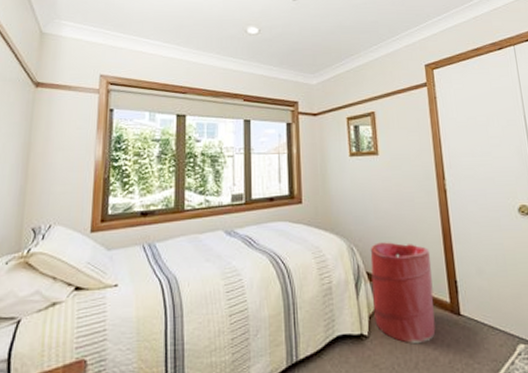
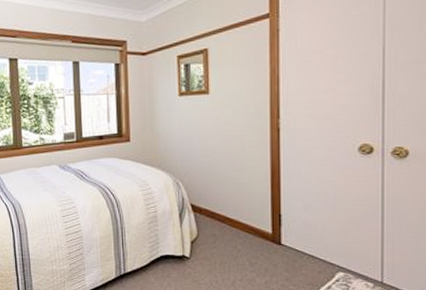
laundry hamper: present [370,242,436,344] -> none [195,178,257,267]

